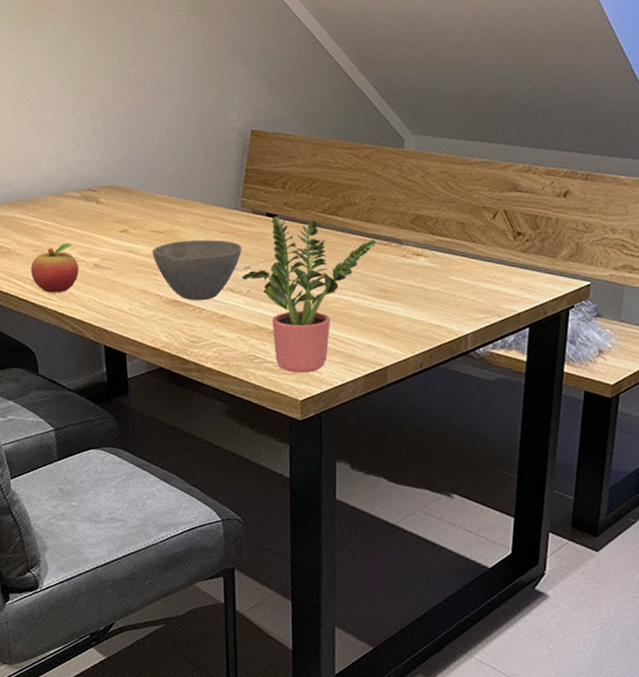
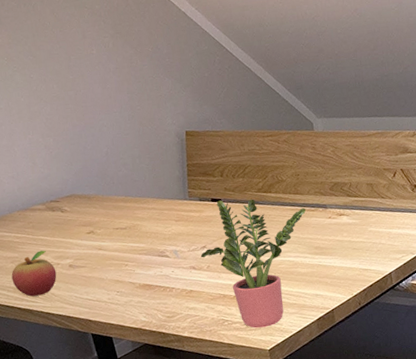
bowl: present [152,239,242,301] -> none [118,227,197,283]

